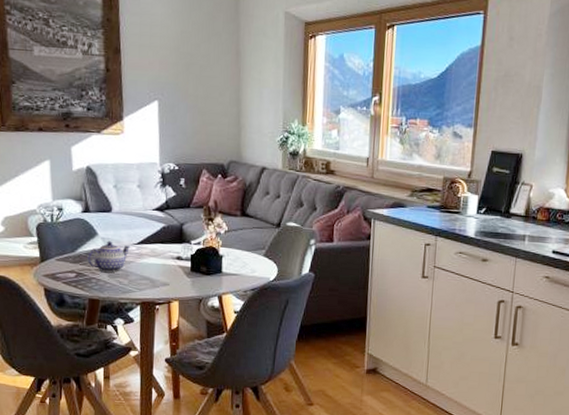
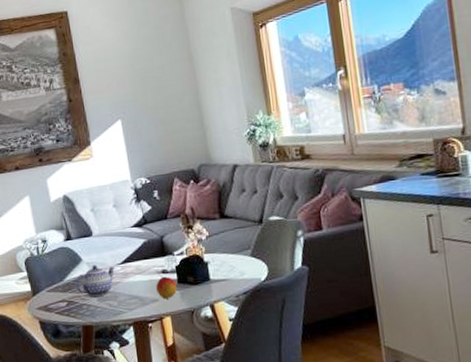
peach: none [169,262,189,285] -> present [156,276,177,299]

